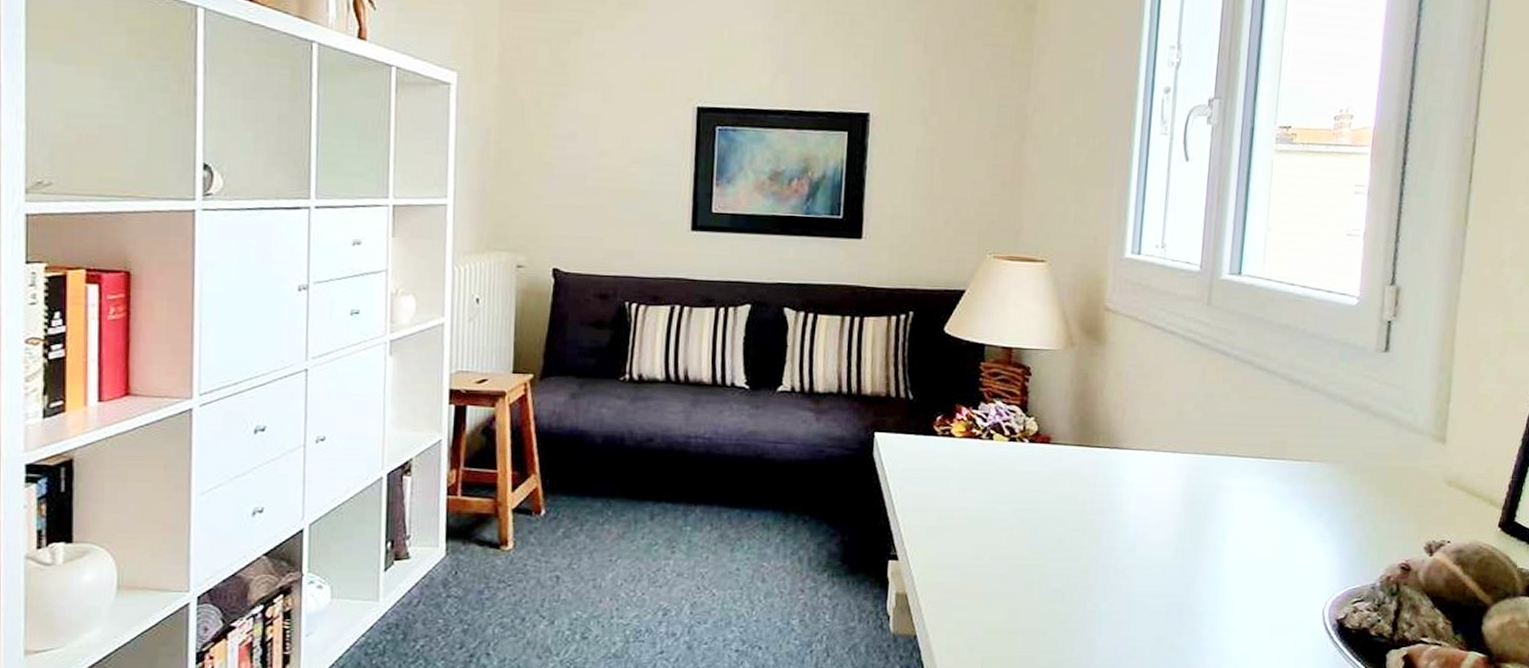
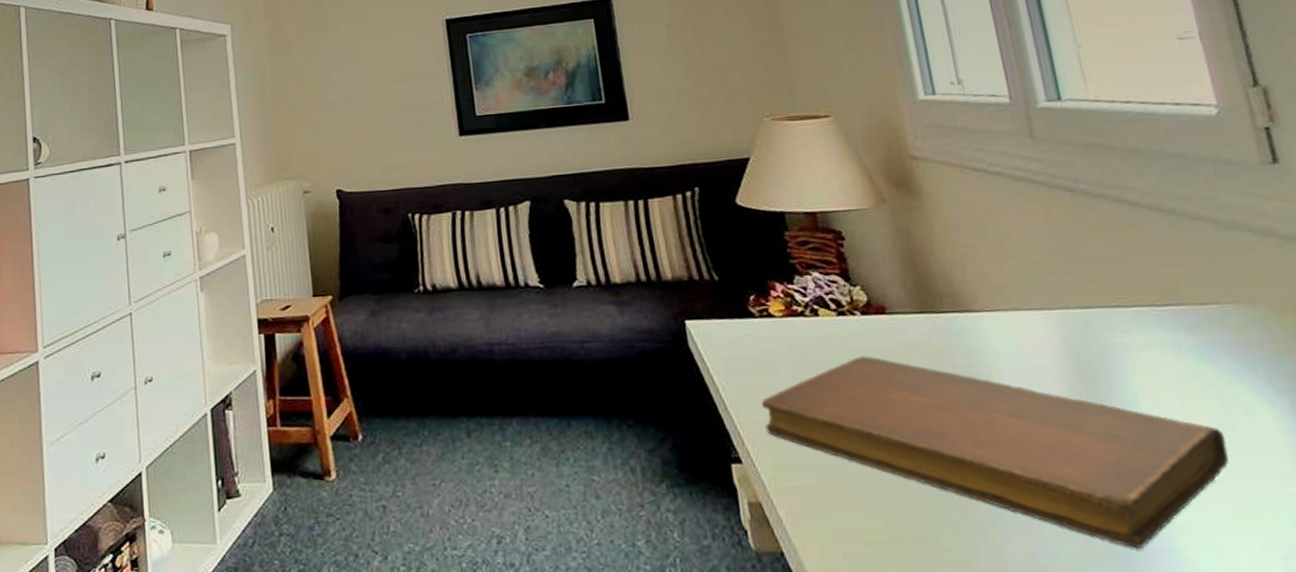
notebook: none [925,478,1283,646] -> present [762,356,1230,549]

